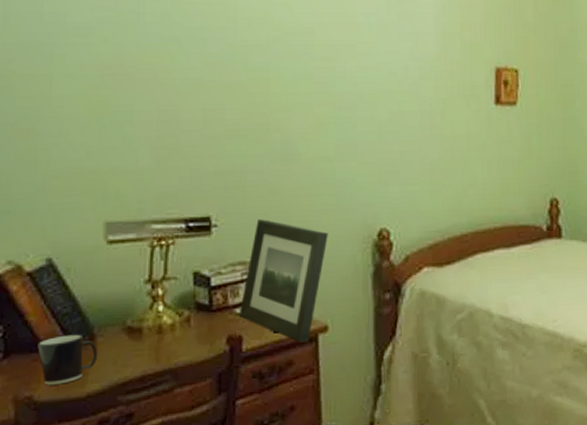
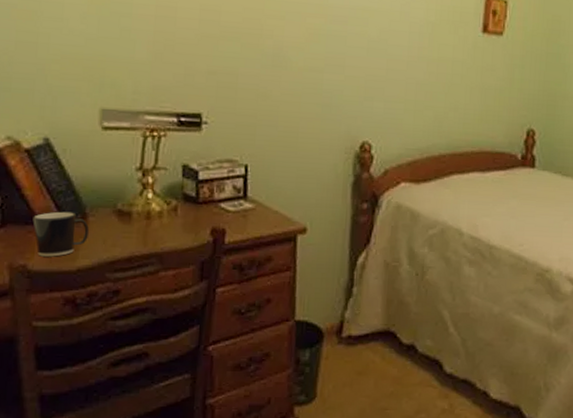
picture frame: present [239,219,328,343] -> none [224,121,313,241]

